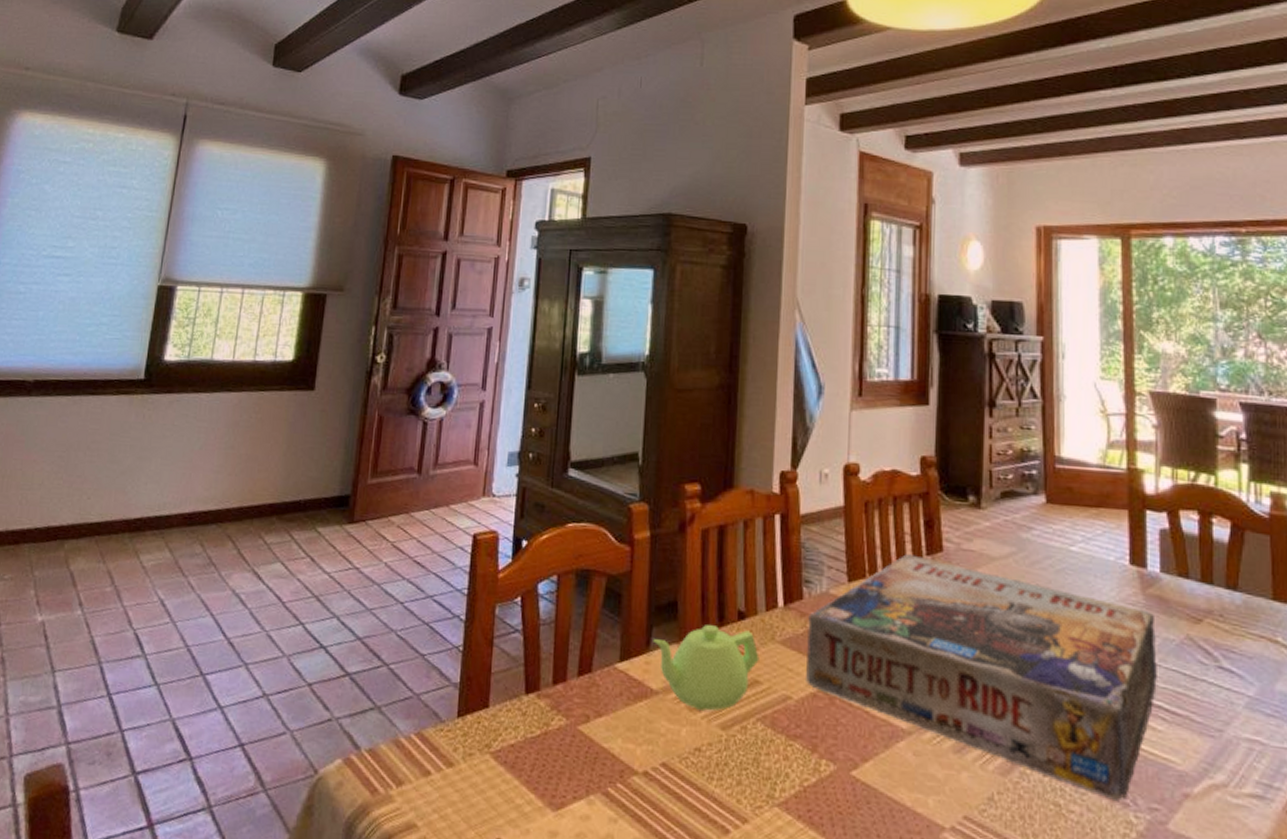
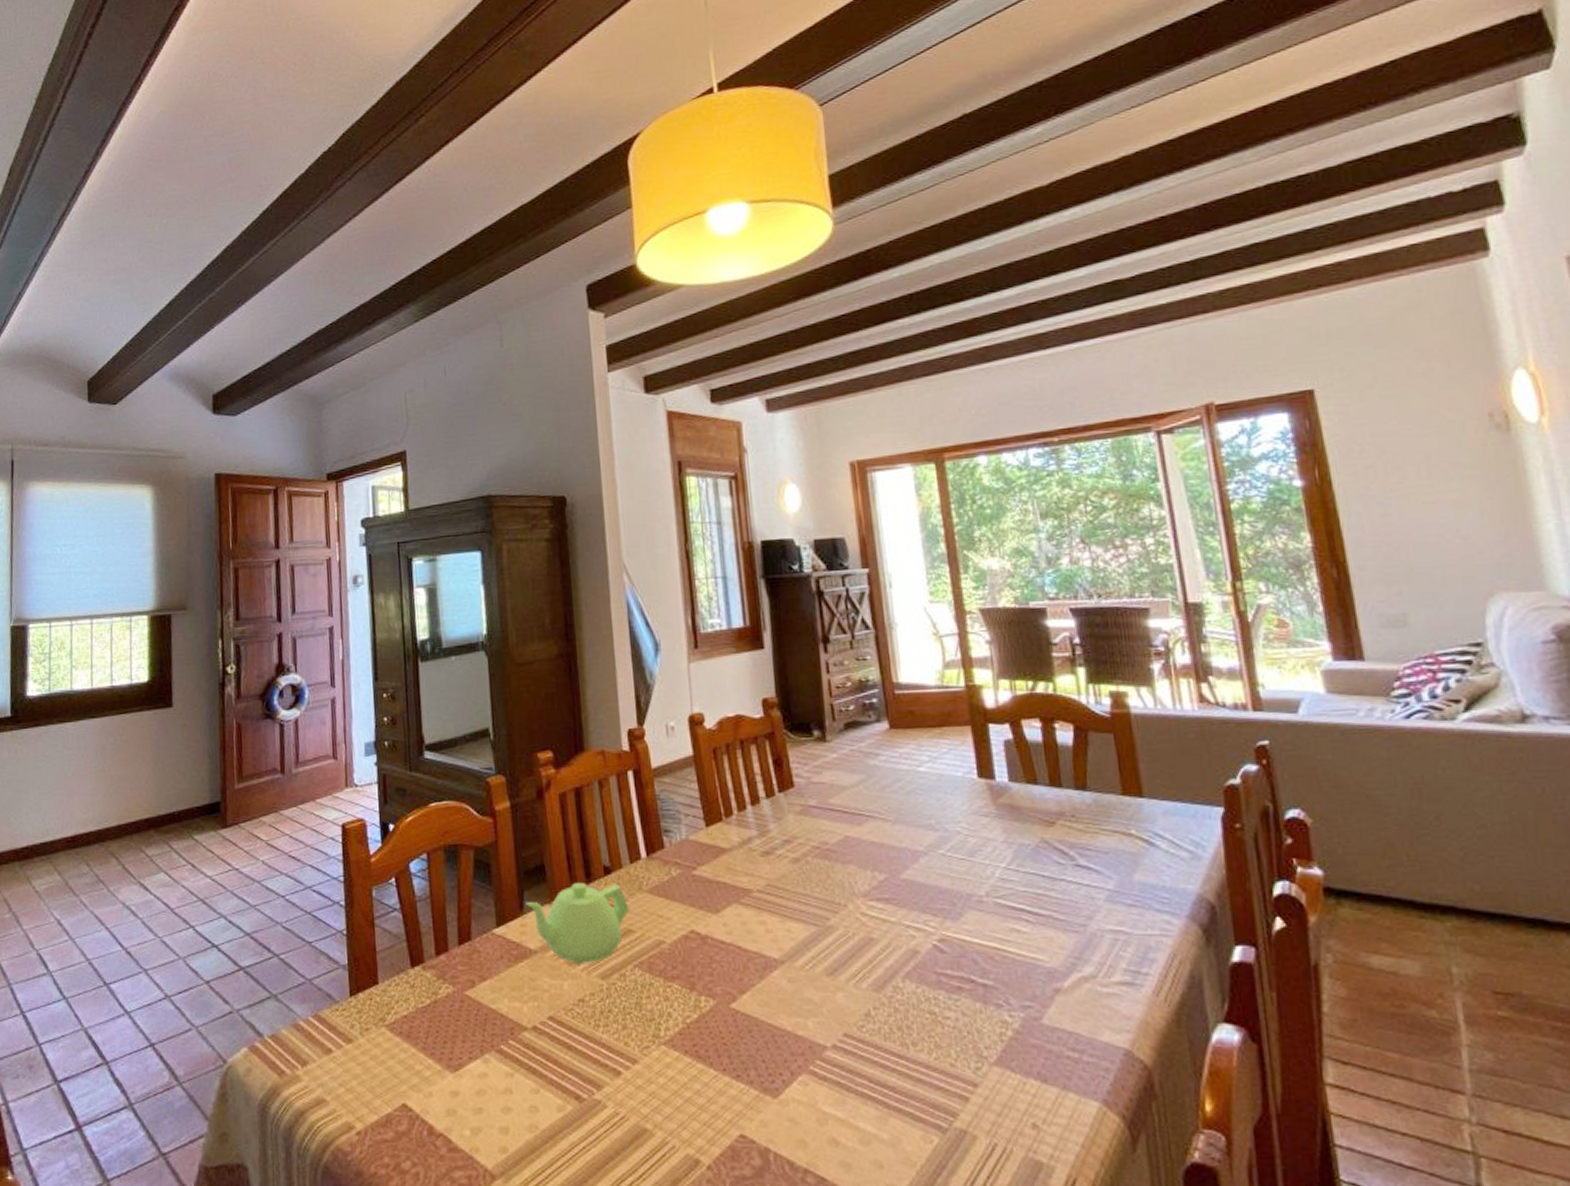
board game: present [806,554,1157,801] -> none [672,793,1017,1002]

